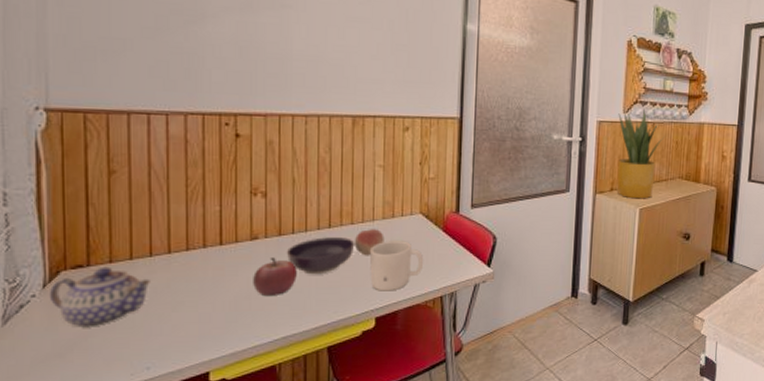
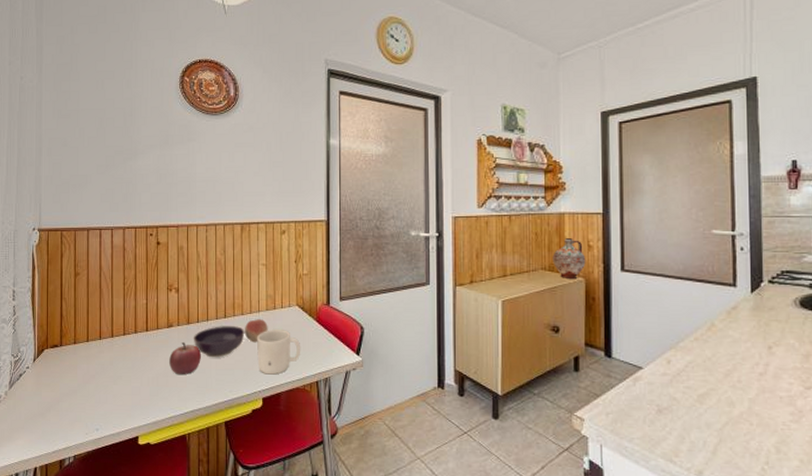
teapot: present [49,266,150,326] -> none [37,346,100,393]
planter: present [616,109,664,199] -> none [473,203,522,291]
ceramic jug: none [689,147,720,188] -> present [552,237,586,278]

